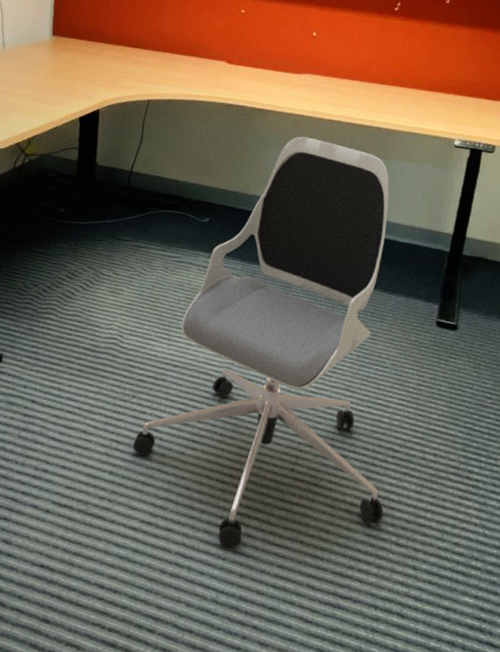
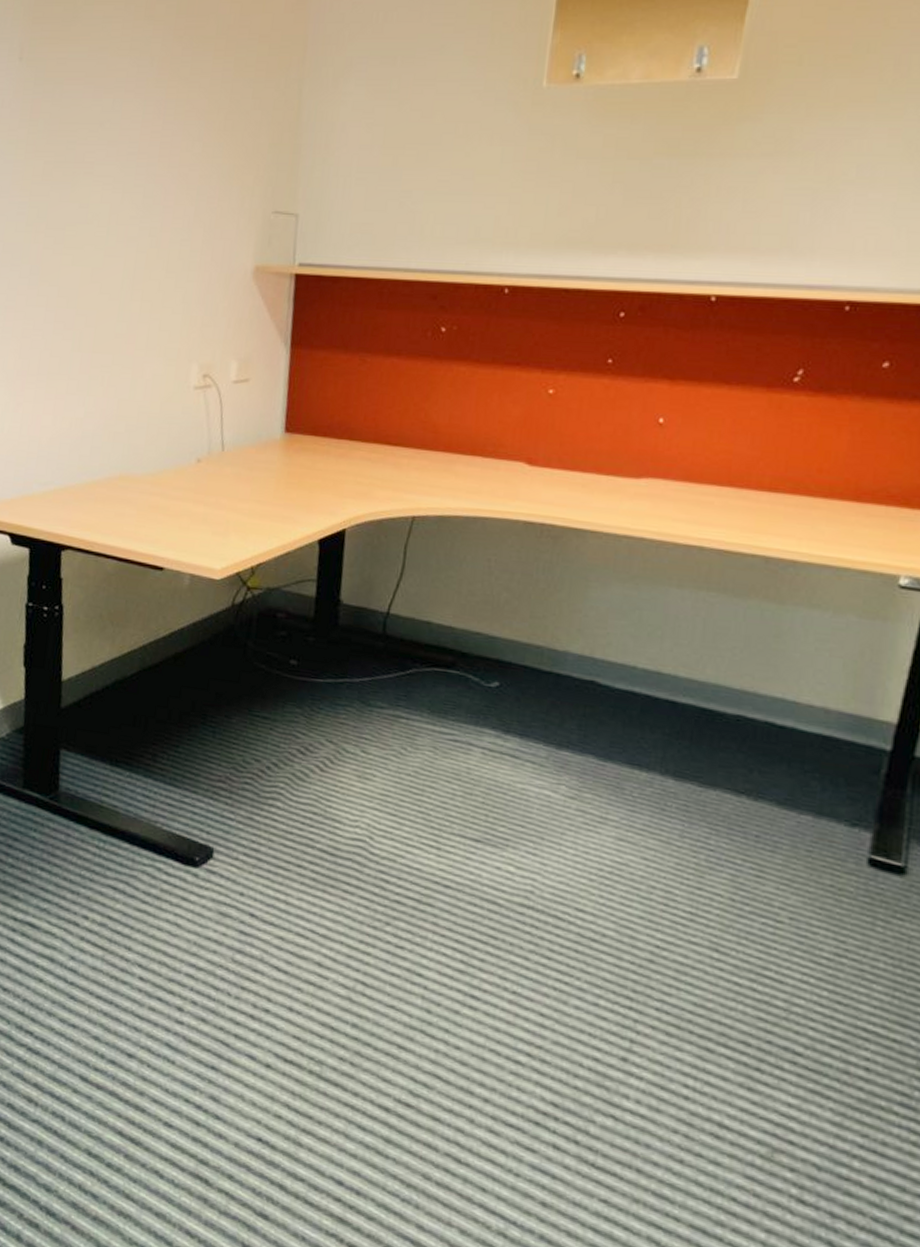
office chair: present [133,136,390,548] -> none [386,568,786,1161]

